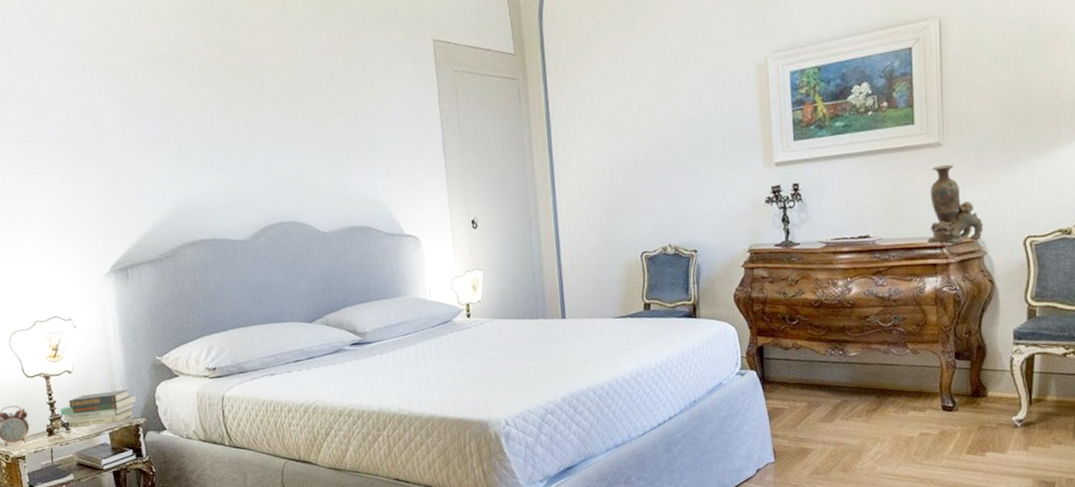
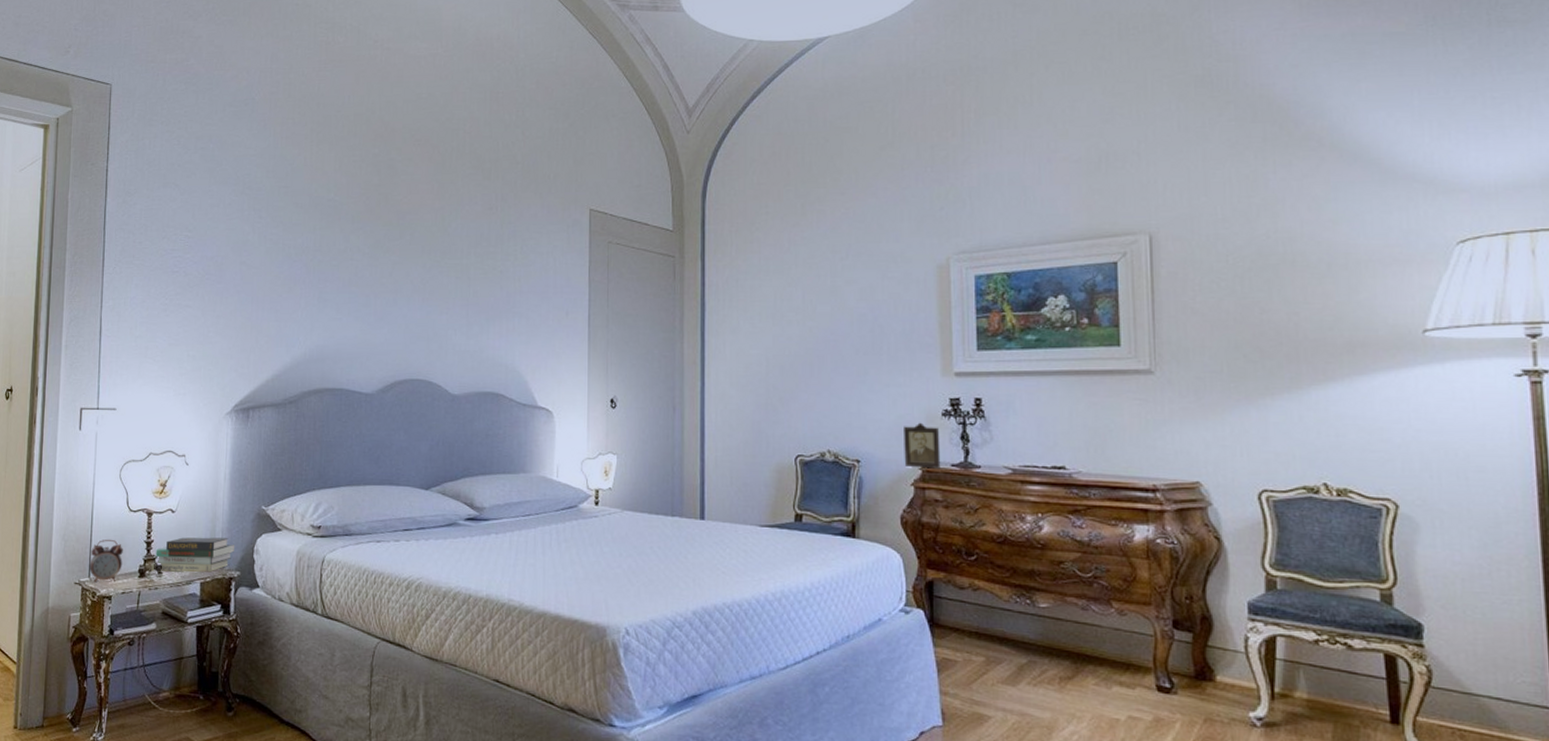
photo frame: none [733,210,766,251] -> present [904,422,941,469]
vase with dog figurine: present [927,164,984,244] -> none [1137,395,1207,487]

